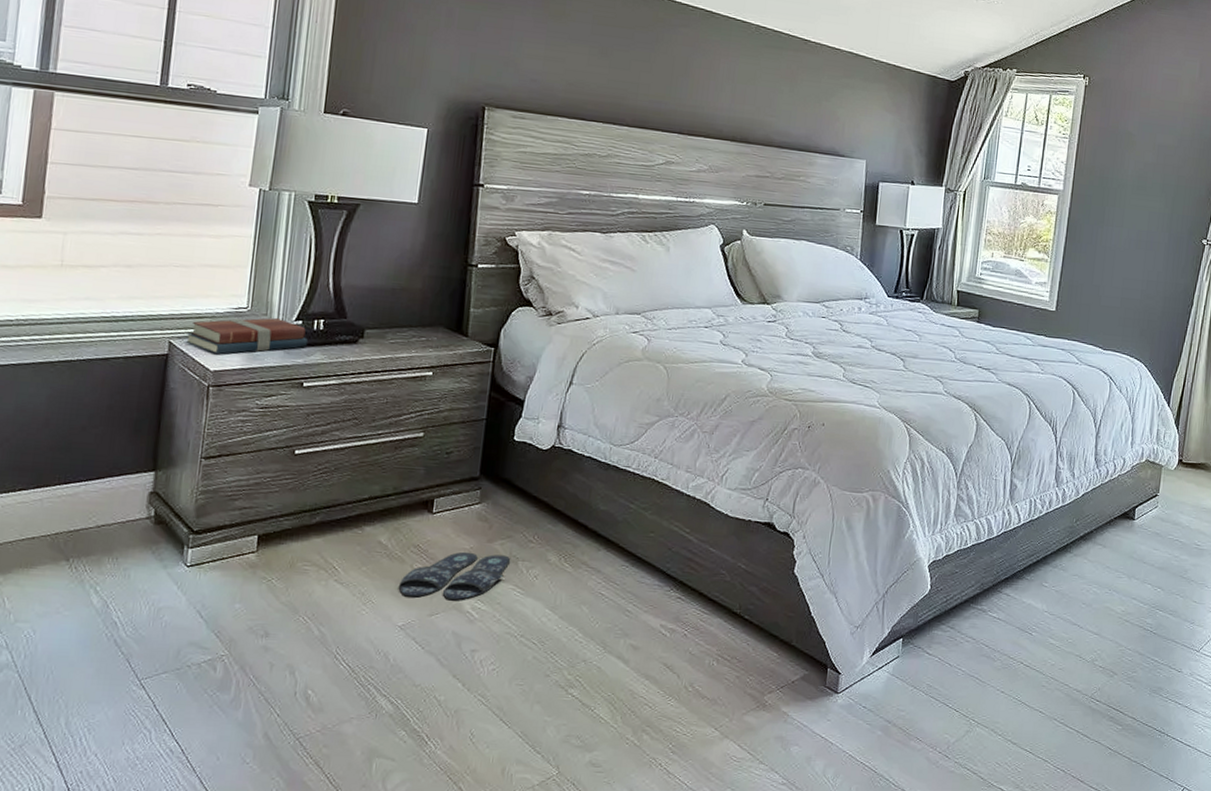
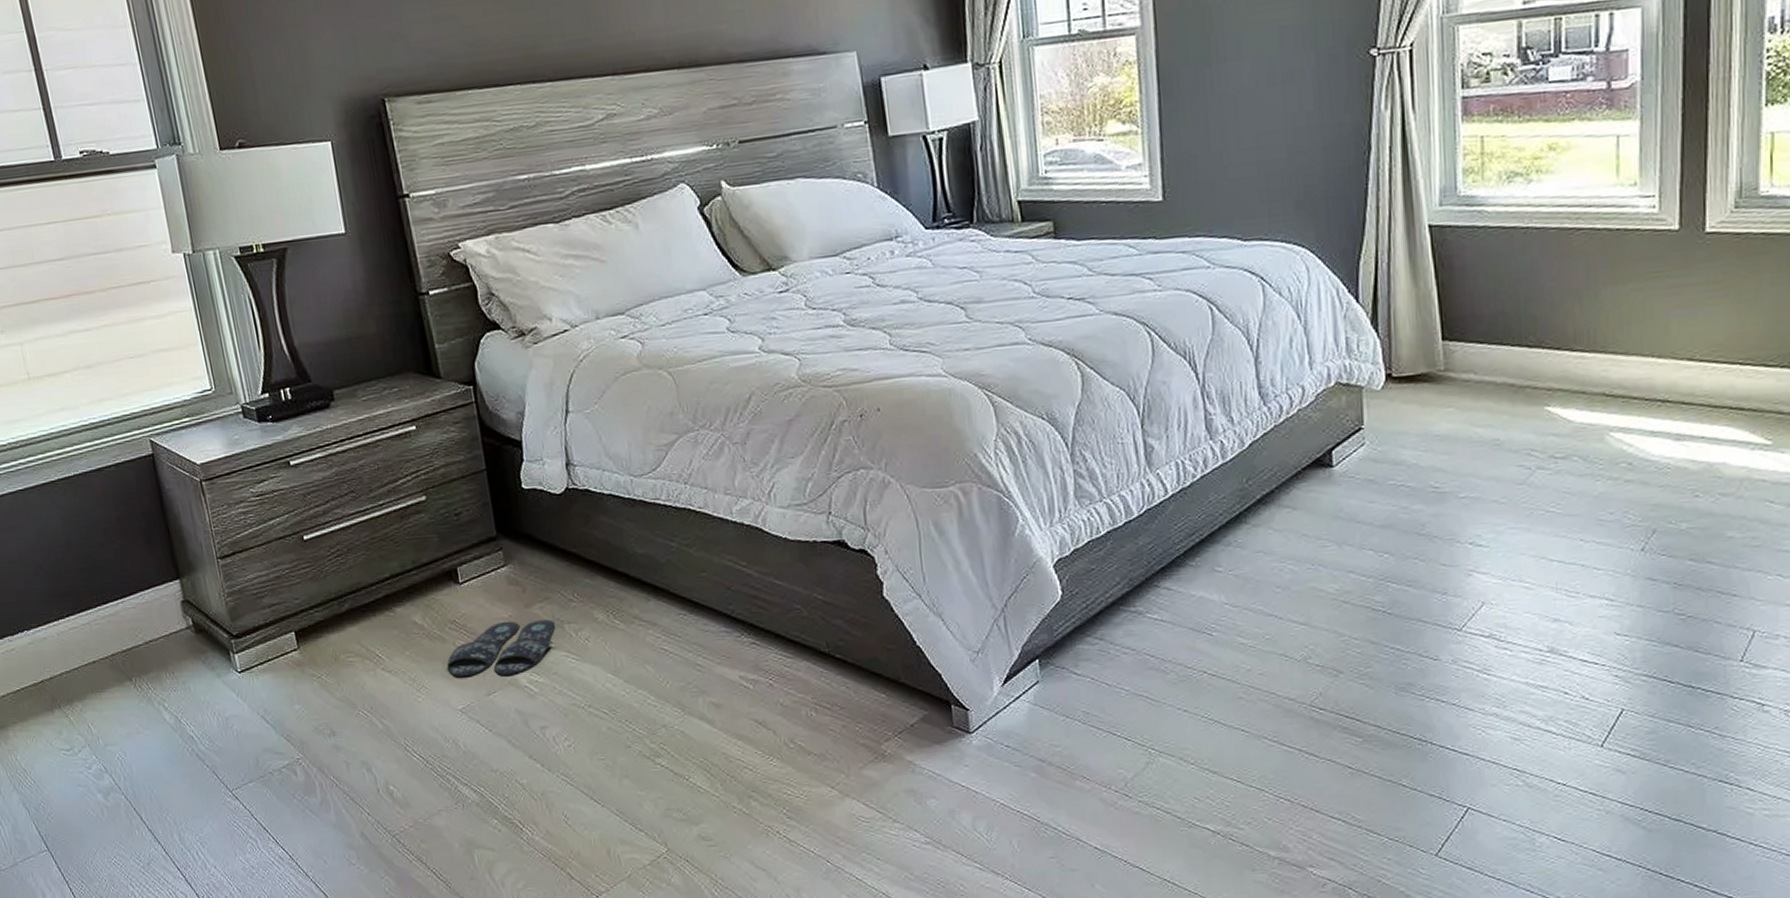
books: present [186,317,309,354] -> none [164,394,282,445]

